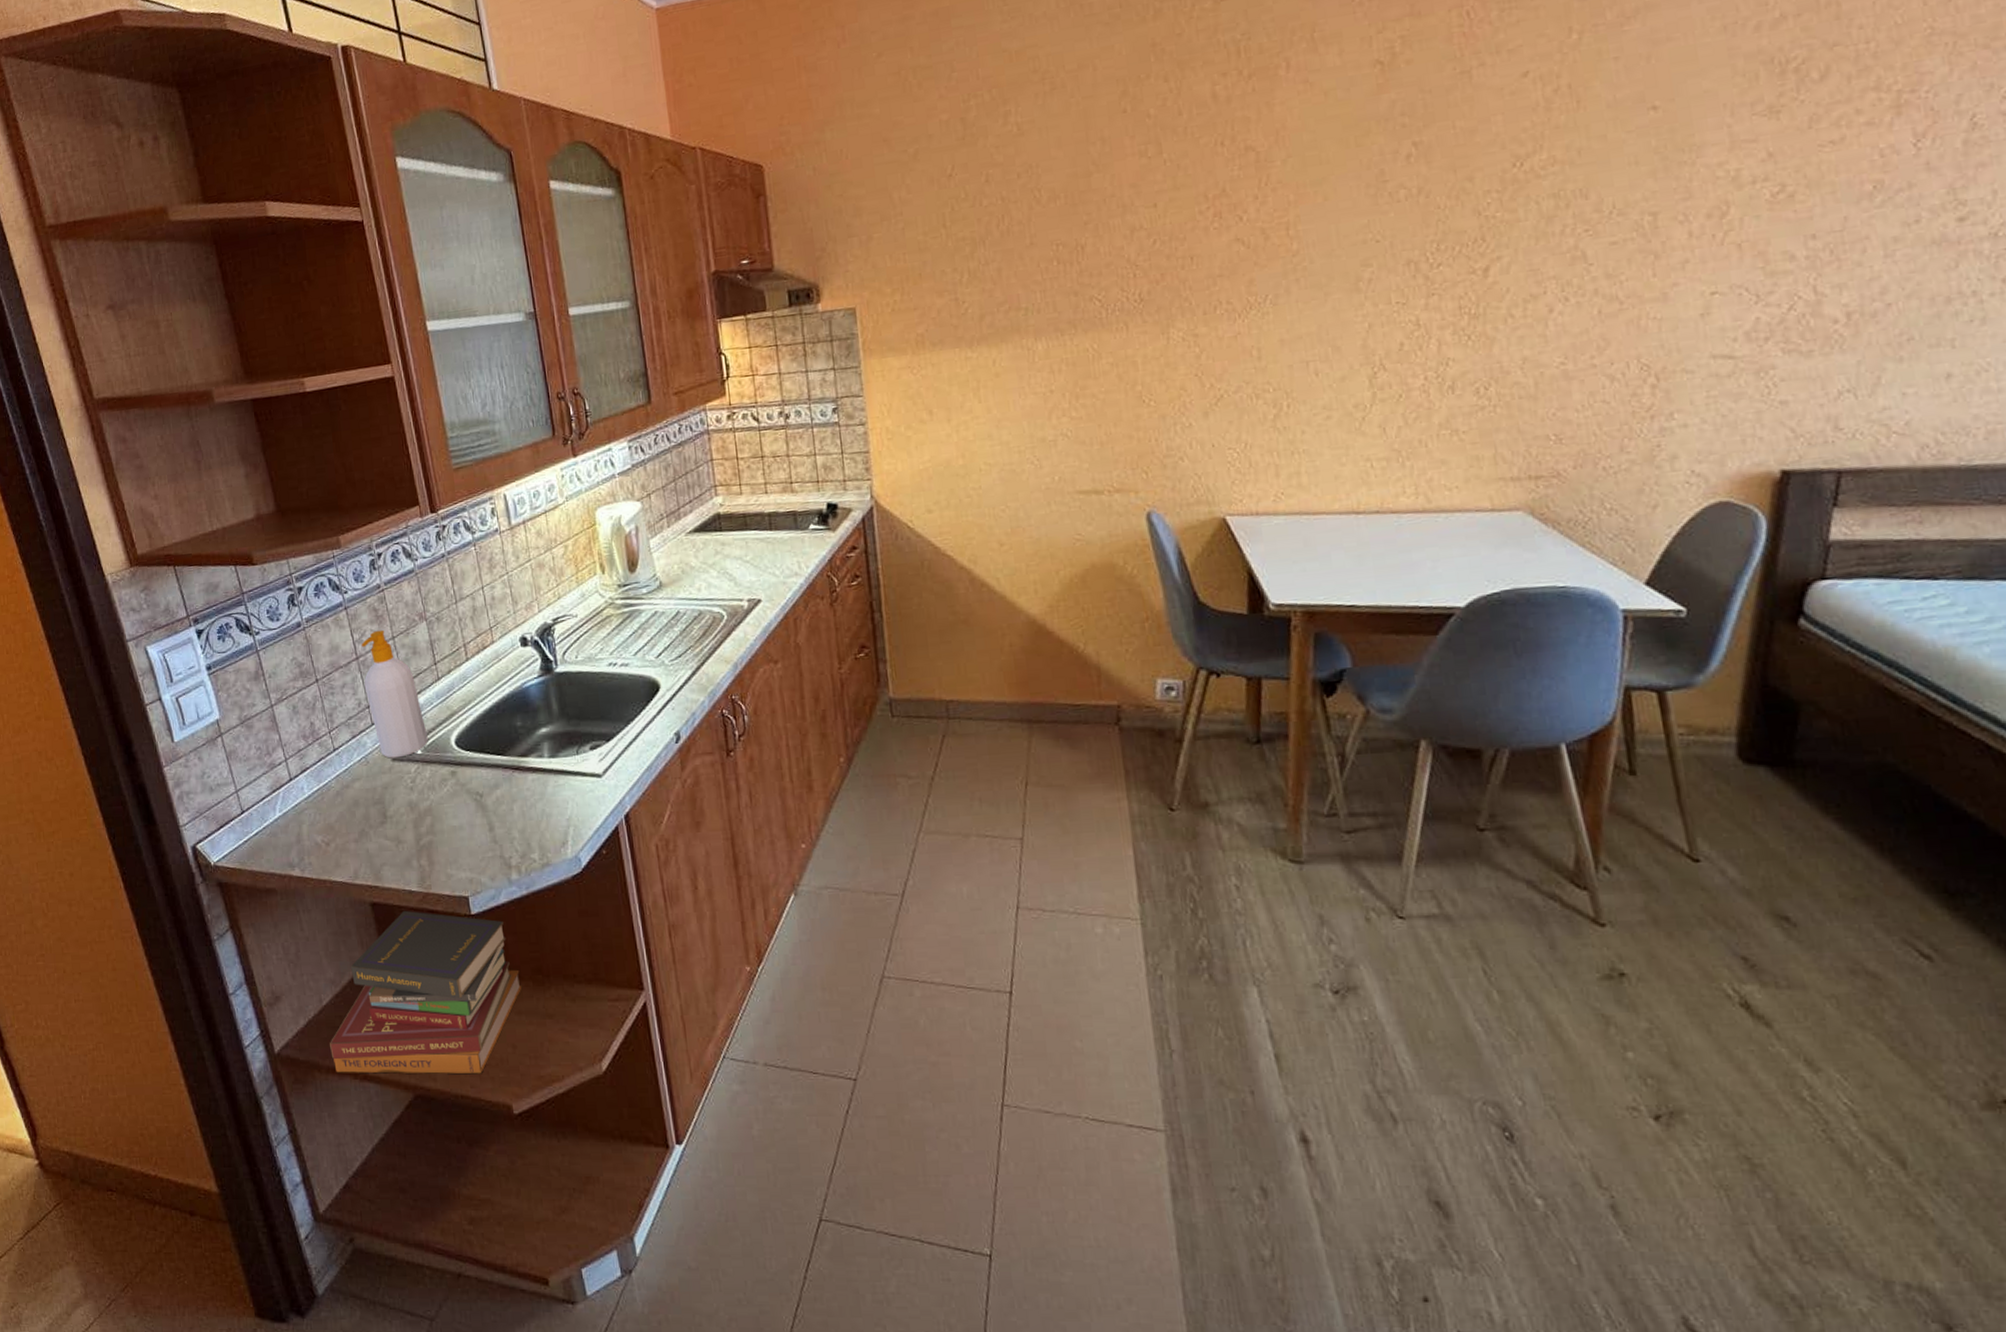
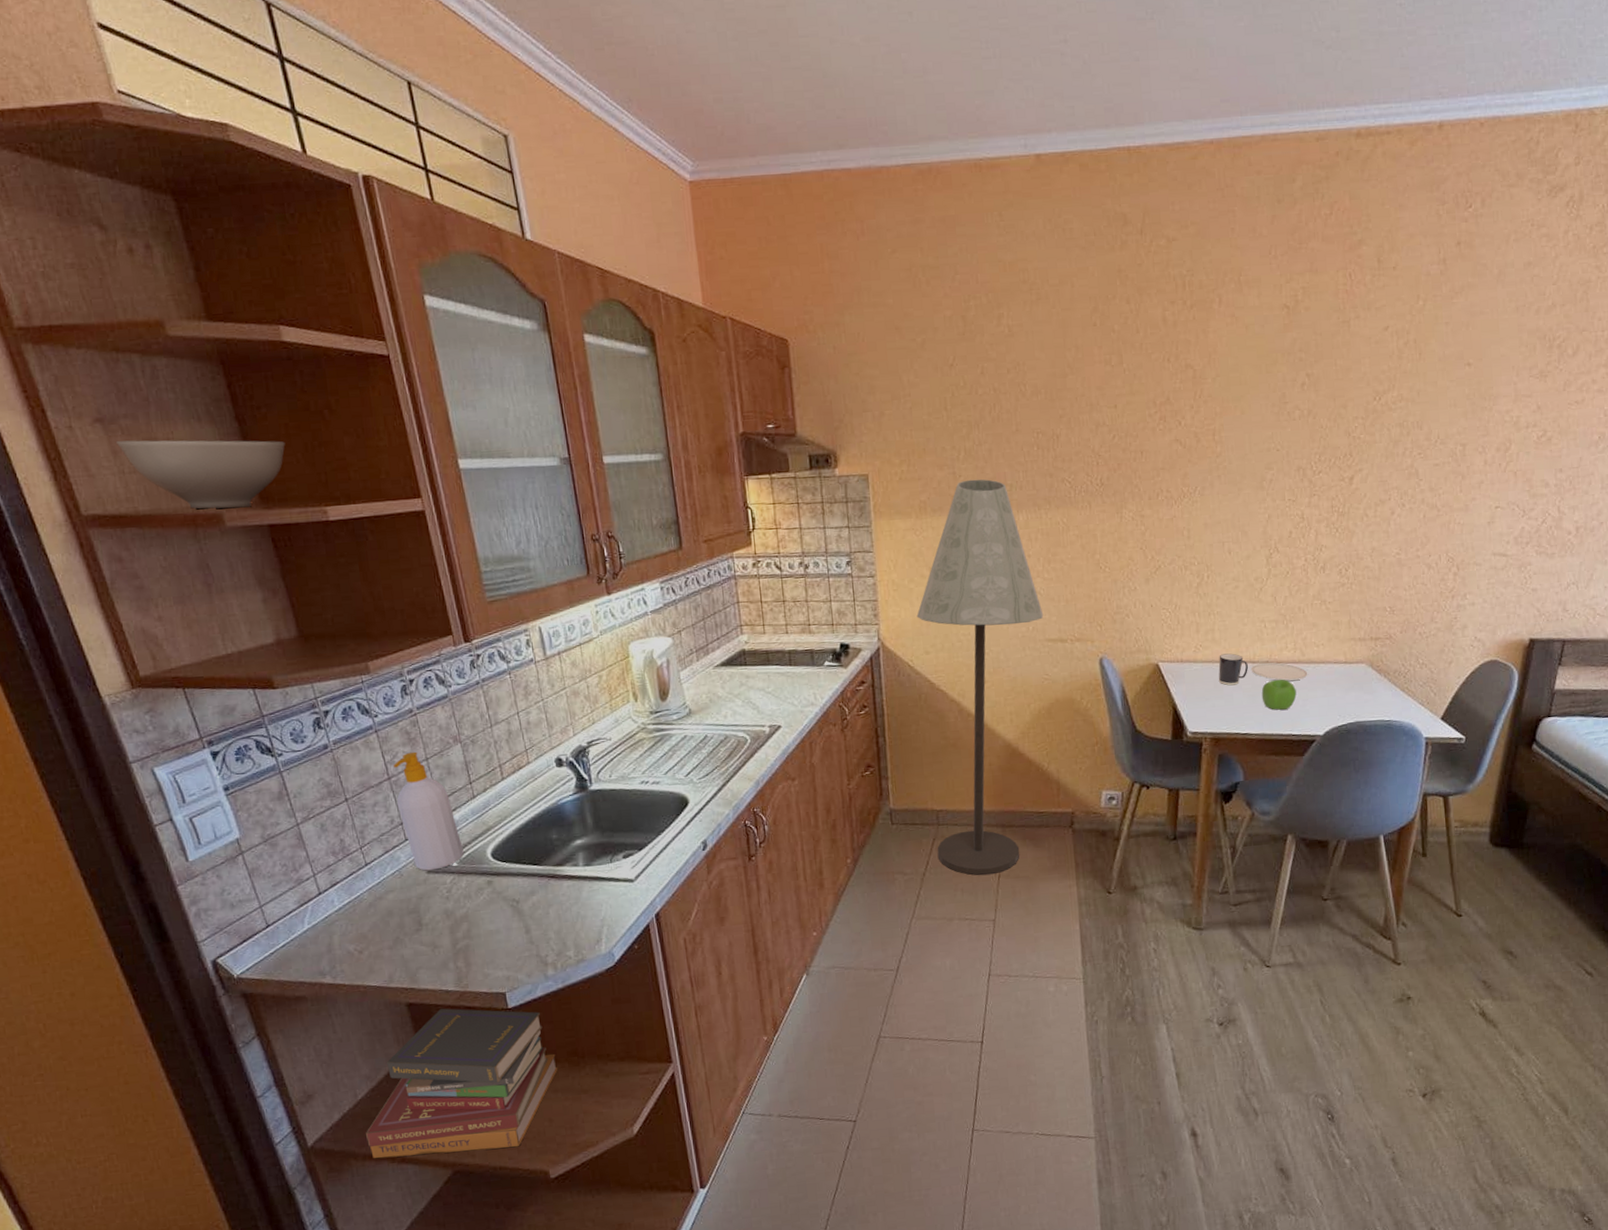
bowl: none [123,315,268,387] -> present [115,440,285,509]
floor lamp: none [915,303,1073,782] -> present [916,479,1044,876]
mug: none [1308,502,1351,544] -> present [1218,653,1248,686]
plate: none [1355,512,1438,536] -> present [1251,662,1308,681]
fruit: none [1371,533,1423,575] -> present [1261,679,1297,710]

